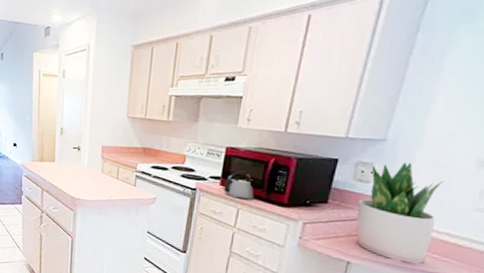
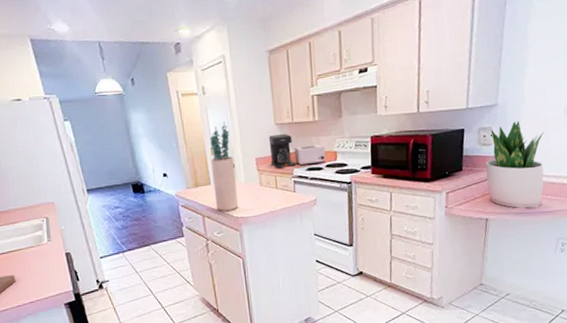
vase: none [56,106,81,191] -> present [210,122,239,212]
coffee maker: none [116,127,142,162] -> present [268,133,296,169]
toaster: none [141,143,174,165] -> present [294,144,326,166]
kettle: present [223,170,254,200] -> none [375,155,403,184]

